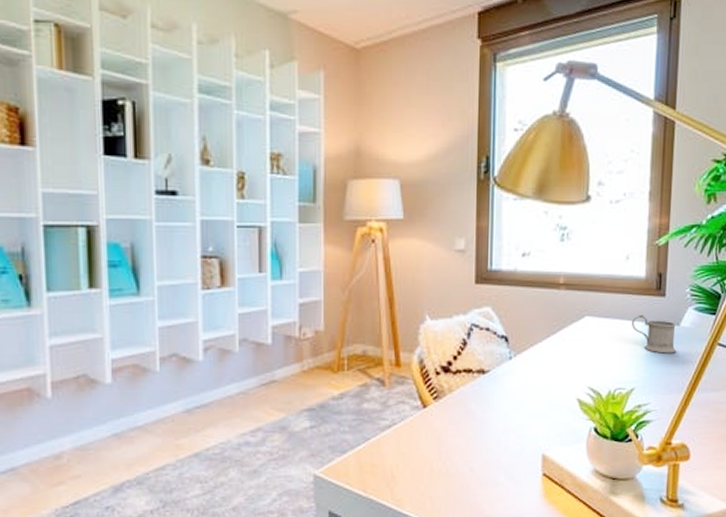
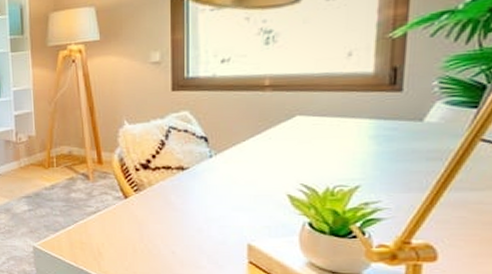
mug: present [632,314,676,354] -> none [356,111,418,151]

